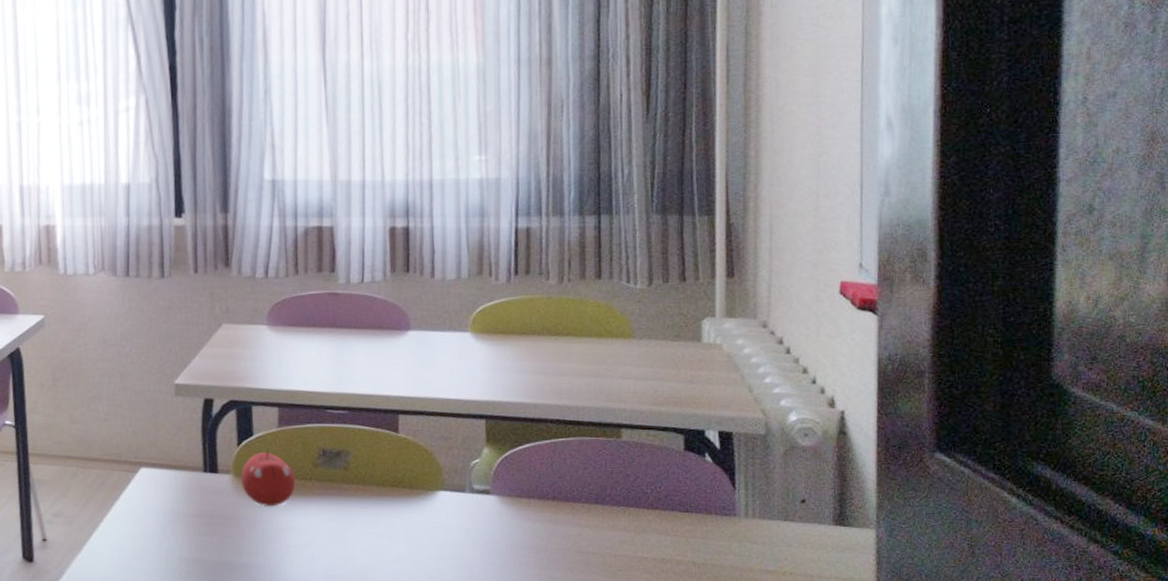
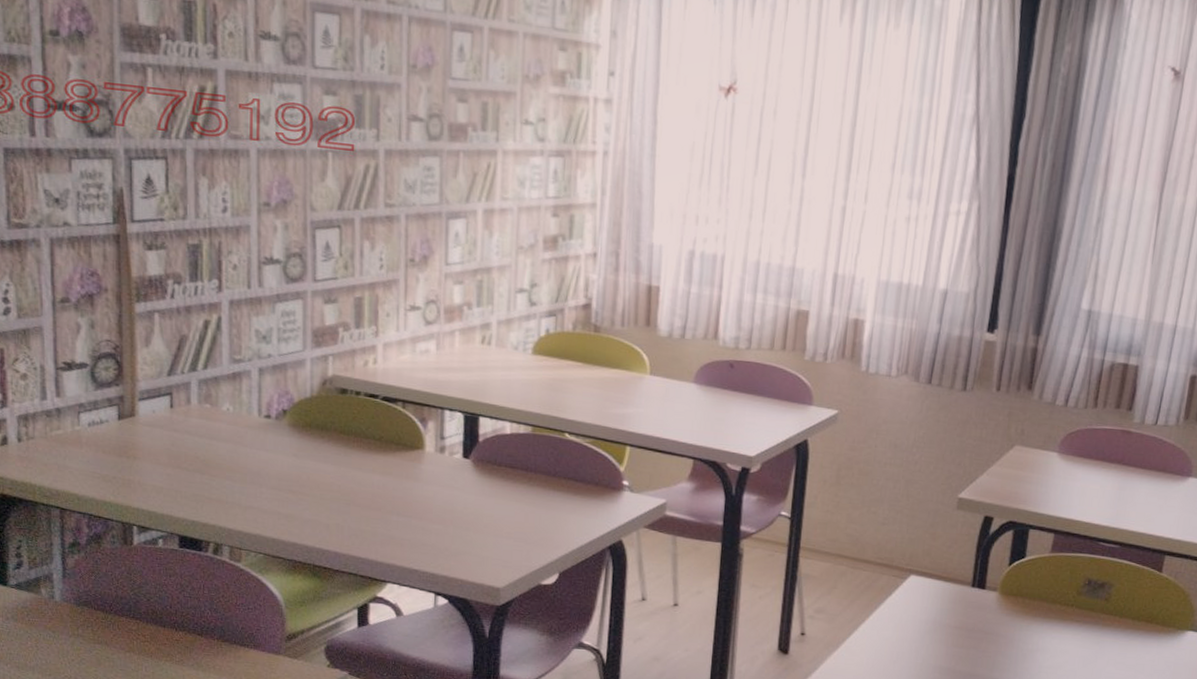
fruit: present [241,450,296,507] -> none [1006,573,1058,628]

